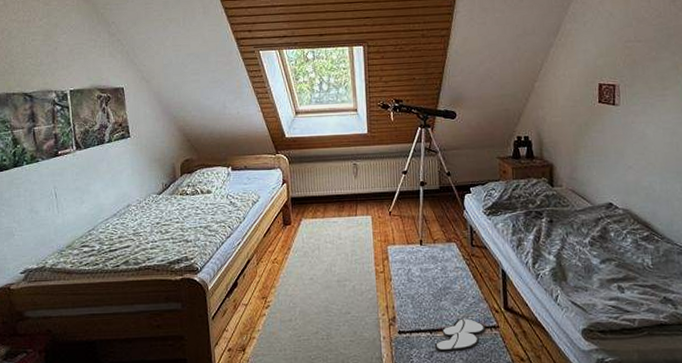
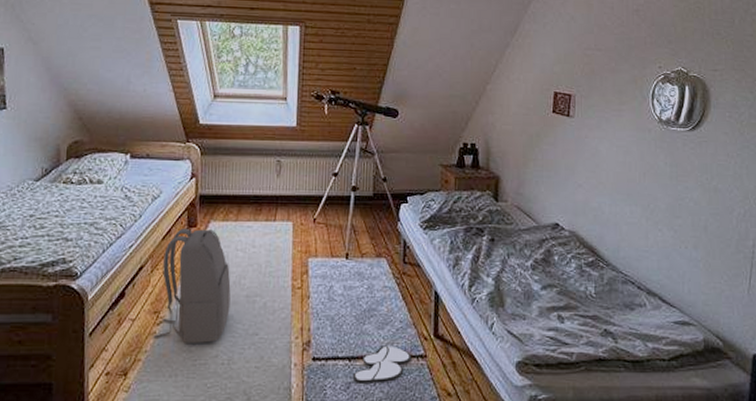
backpack: none [263,226,325,322] -> present [153,228,231,343]

